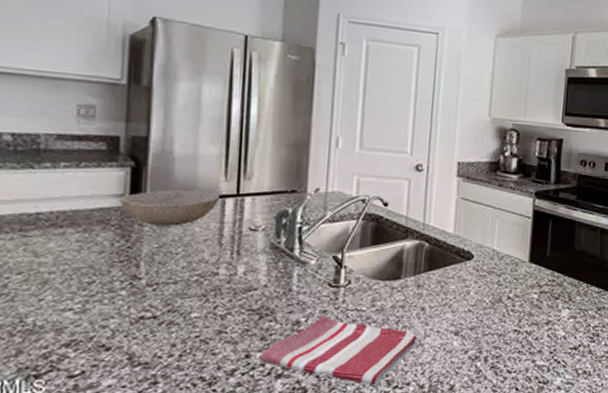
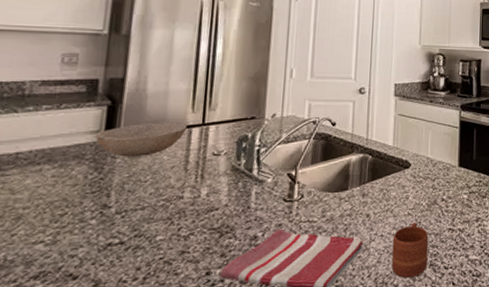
mug: none [448,320,491,378] -> present [391,222,429,278]

